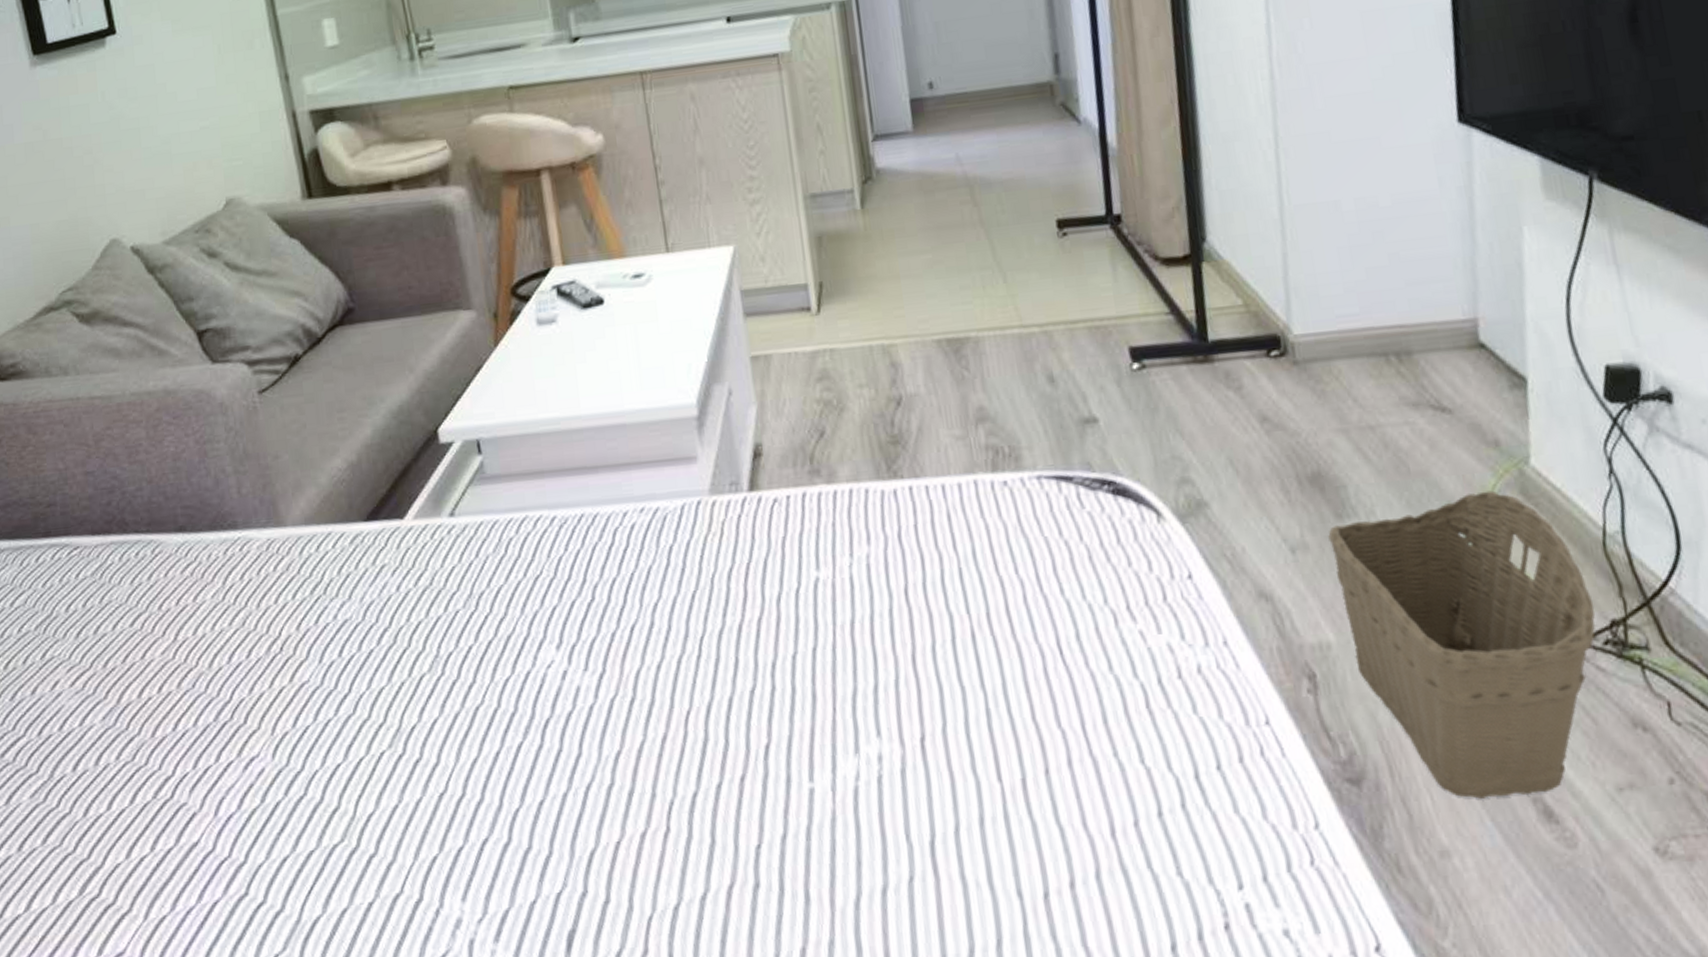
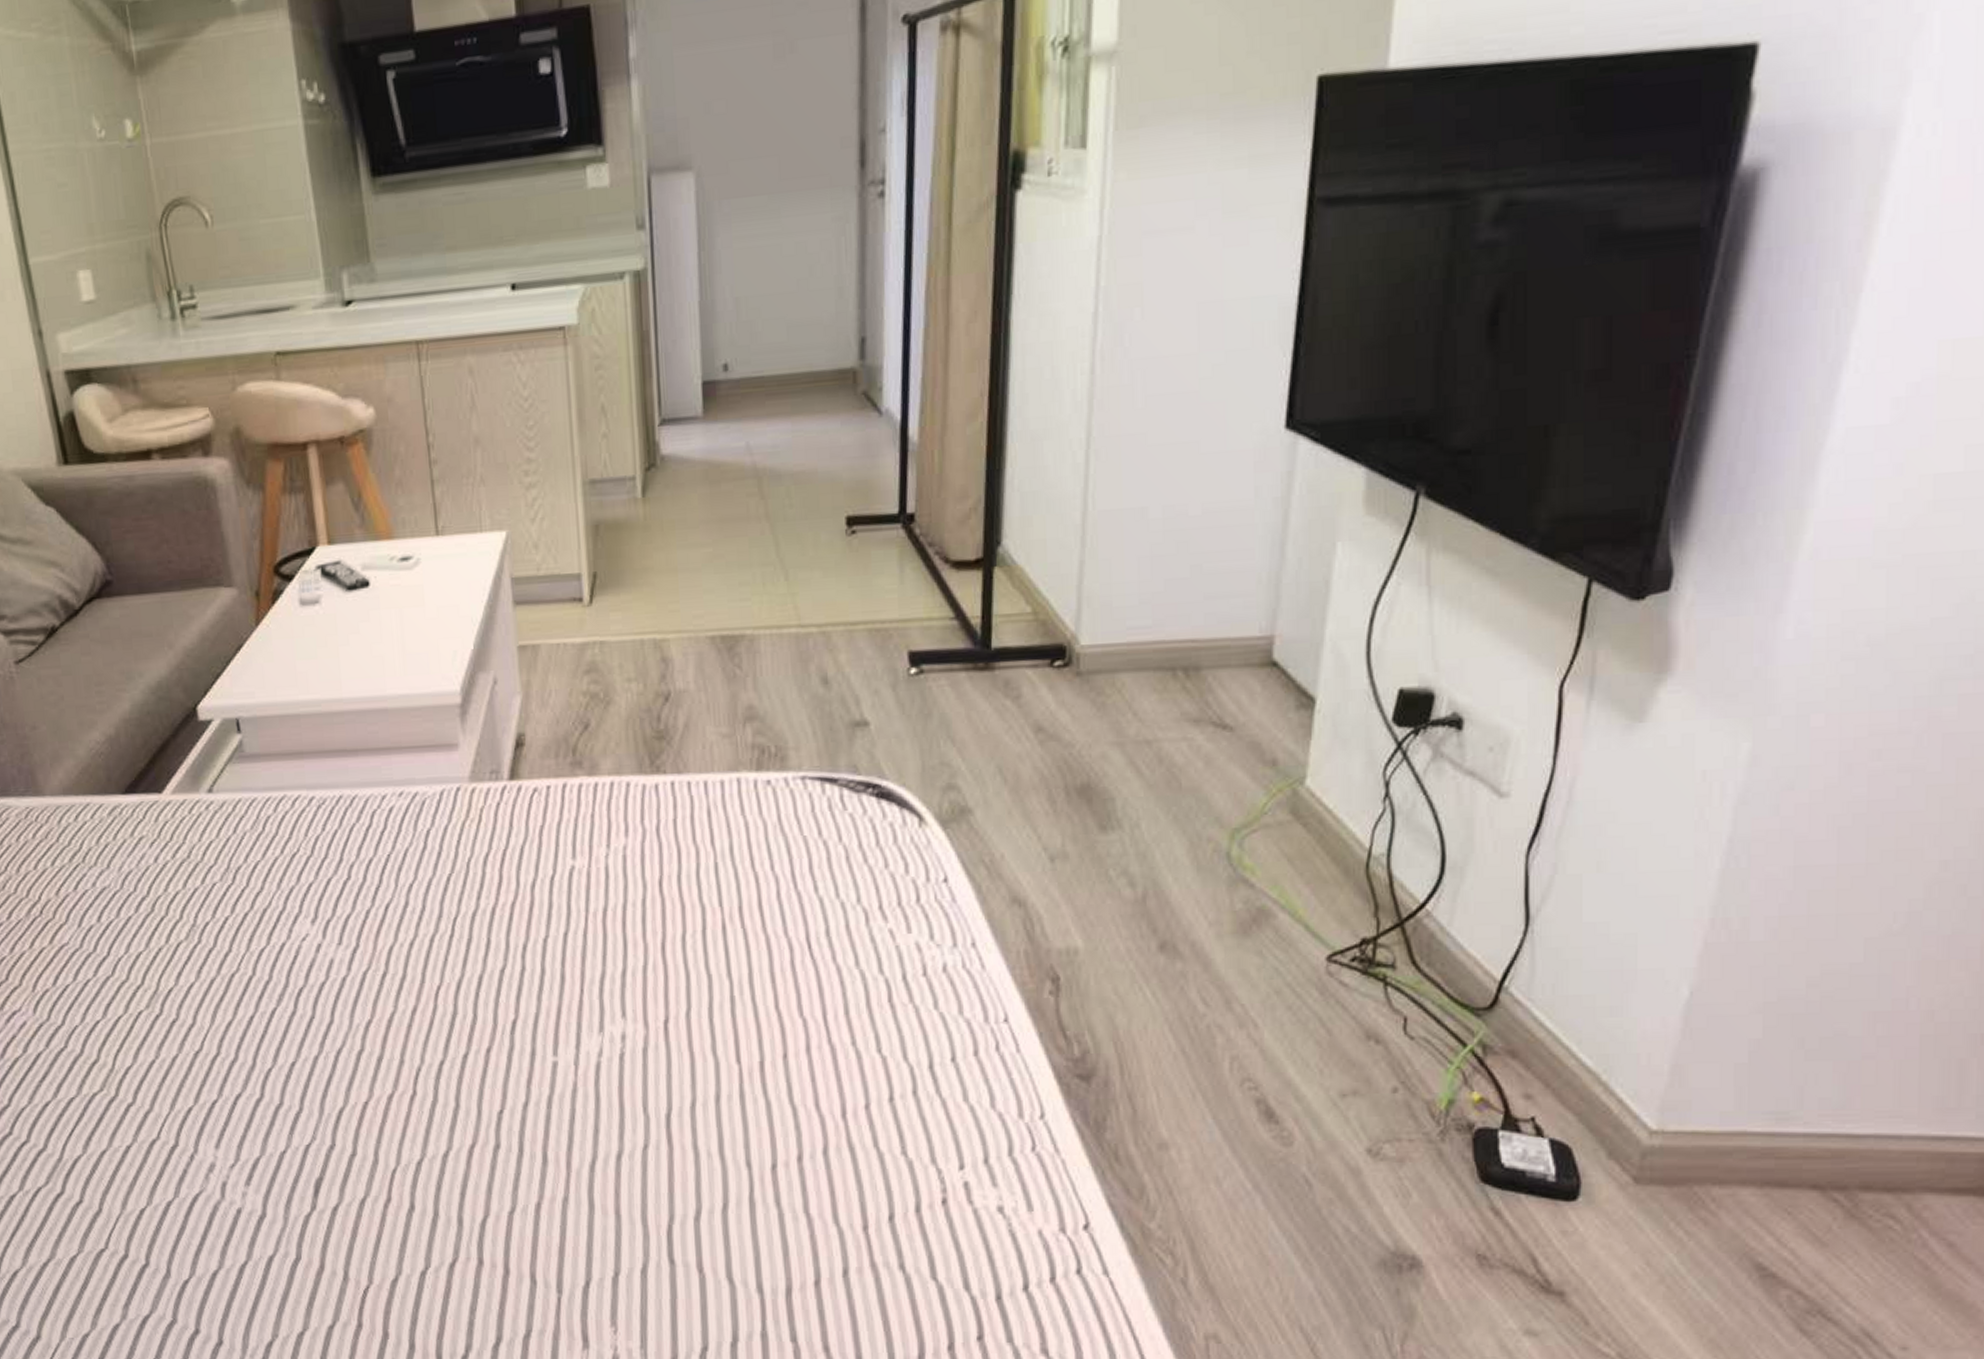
wicker basket: present [1328,490,1596,799] -> none [1089,809,1347,1098]

